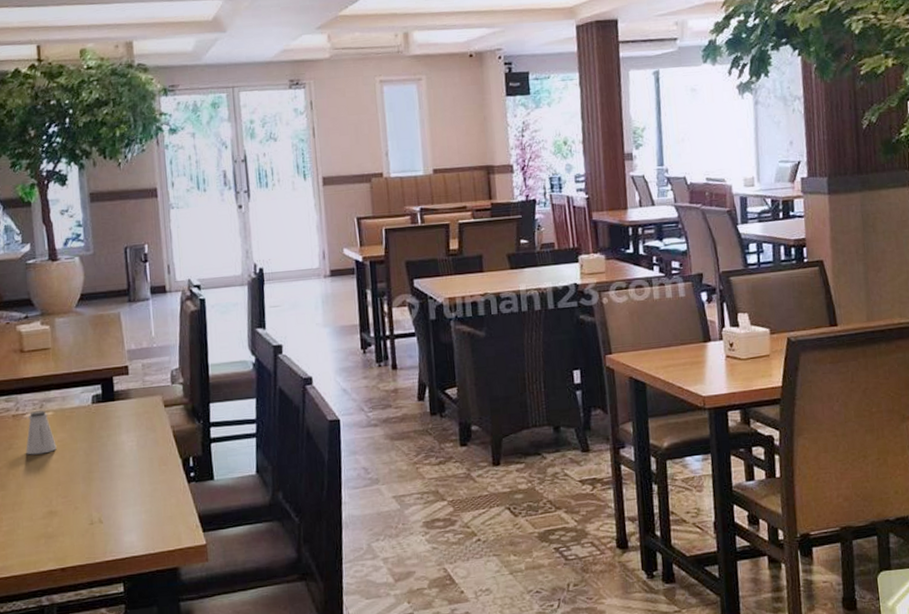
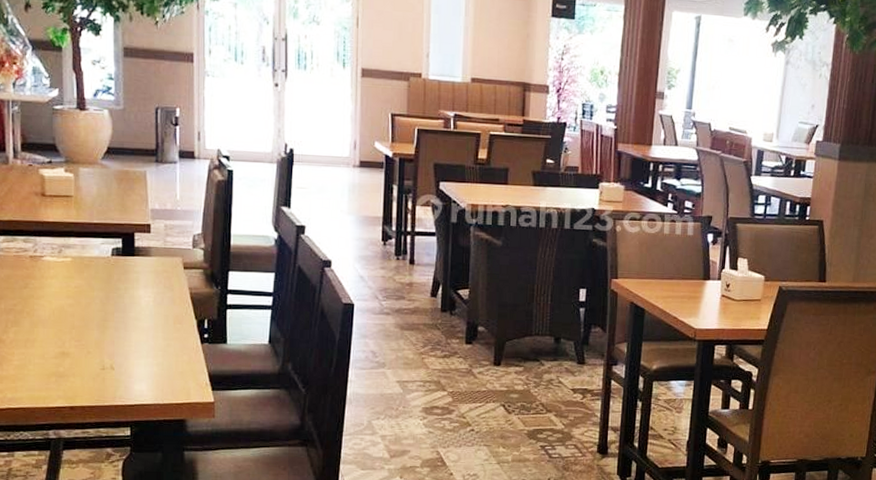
saltshaker: present [26,410,57,455] -> none [42,255,73,297]

